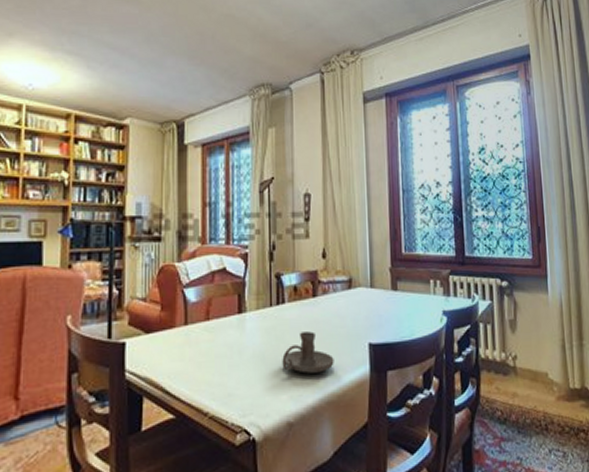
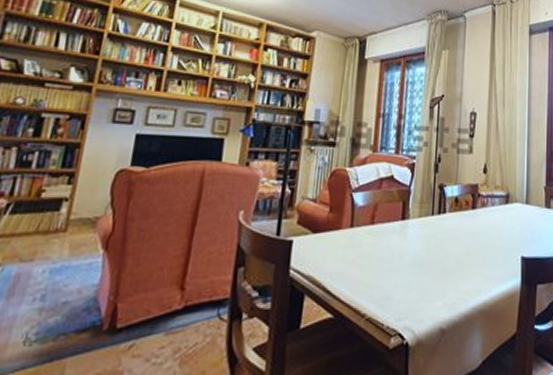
candle holder: present [282,331,334,374] -> none [439,242,488,282]

